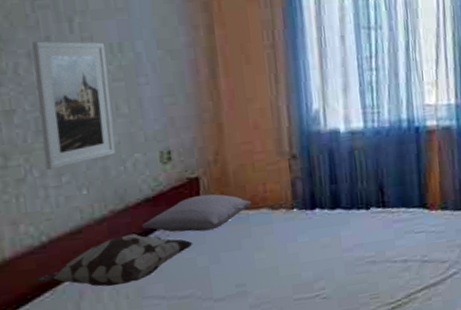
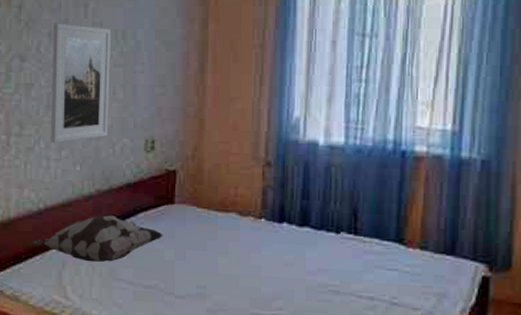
pillow: present [141,194,252,233] -> none [120,188,222,226]

